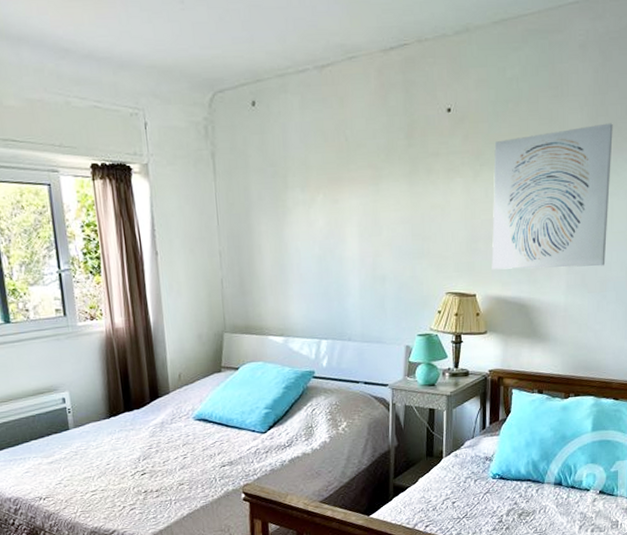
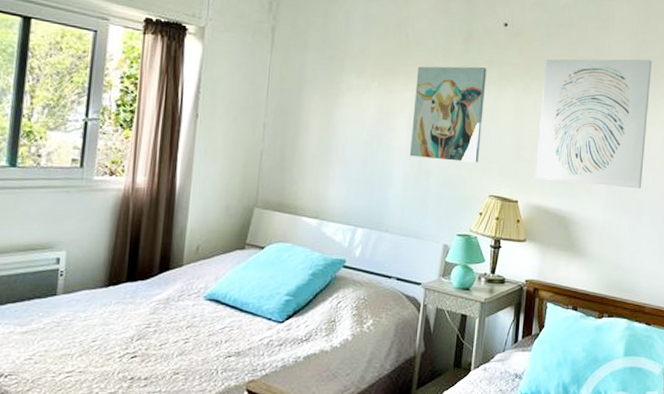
wall art: none [361,161,433,265] -> present [409,66,487,163]

